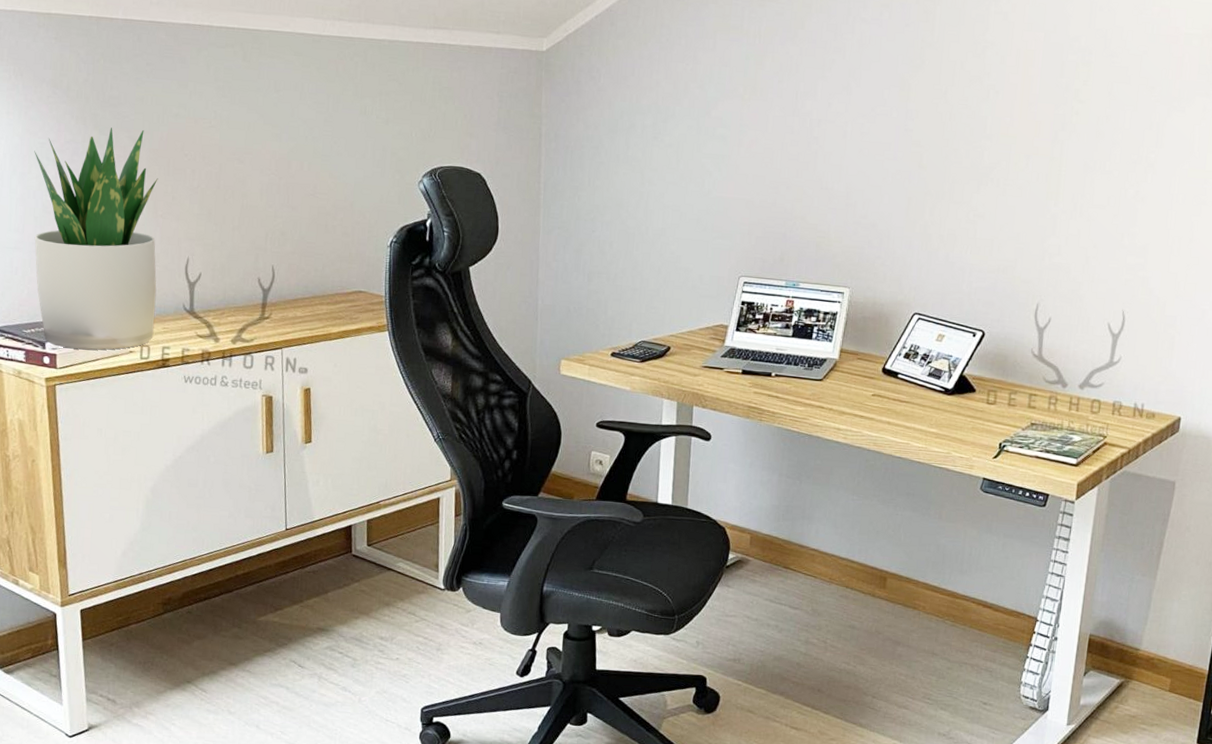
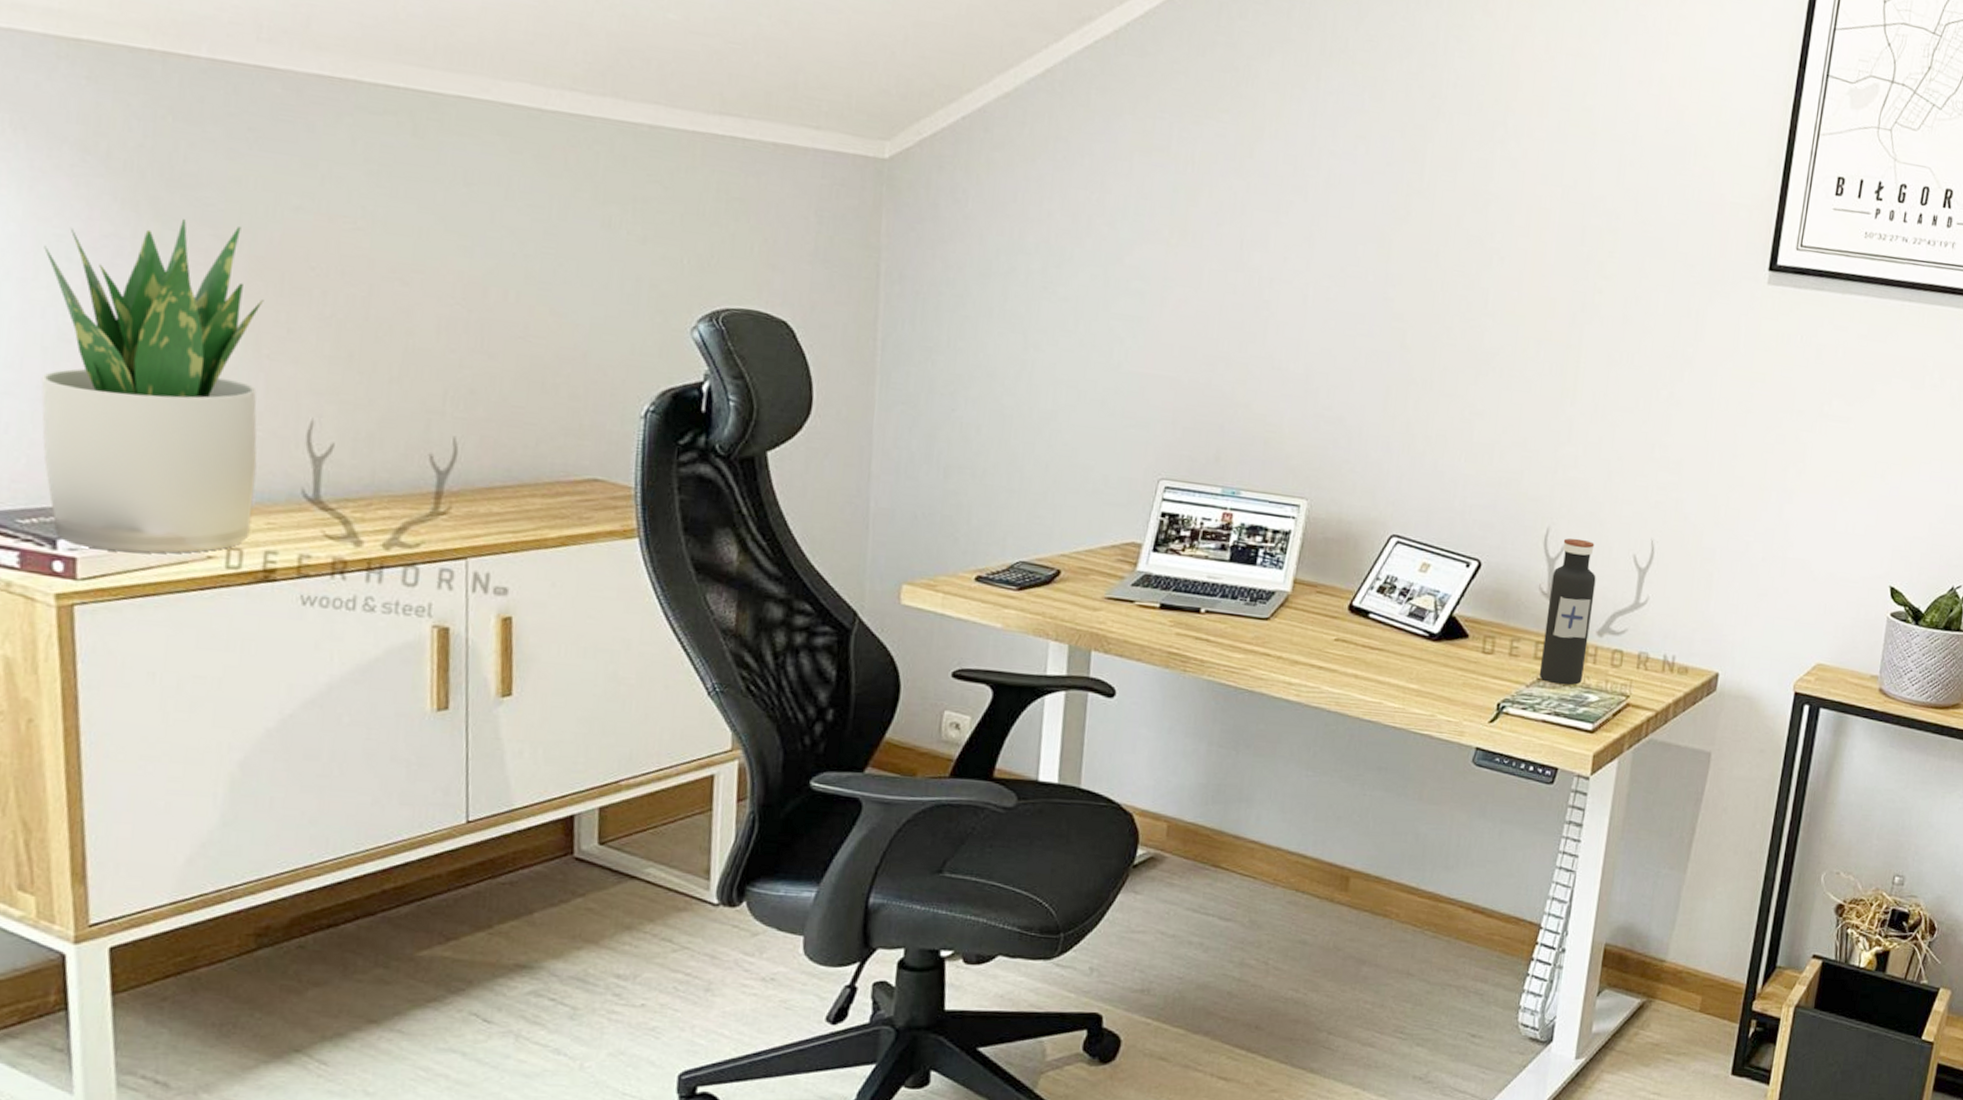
water bottle: none [1032,311,1078,429] -> present [1539,538,1596,686]

